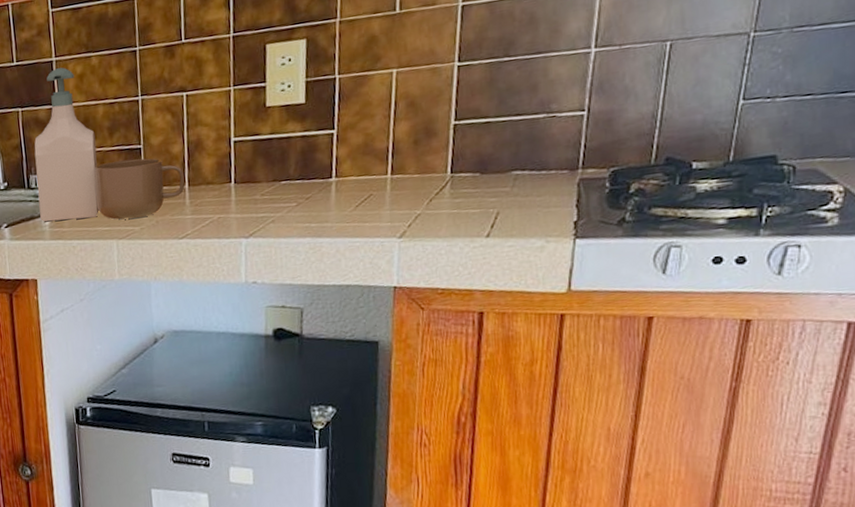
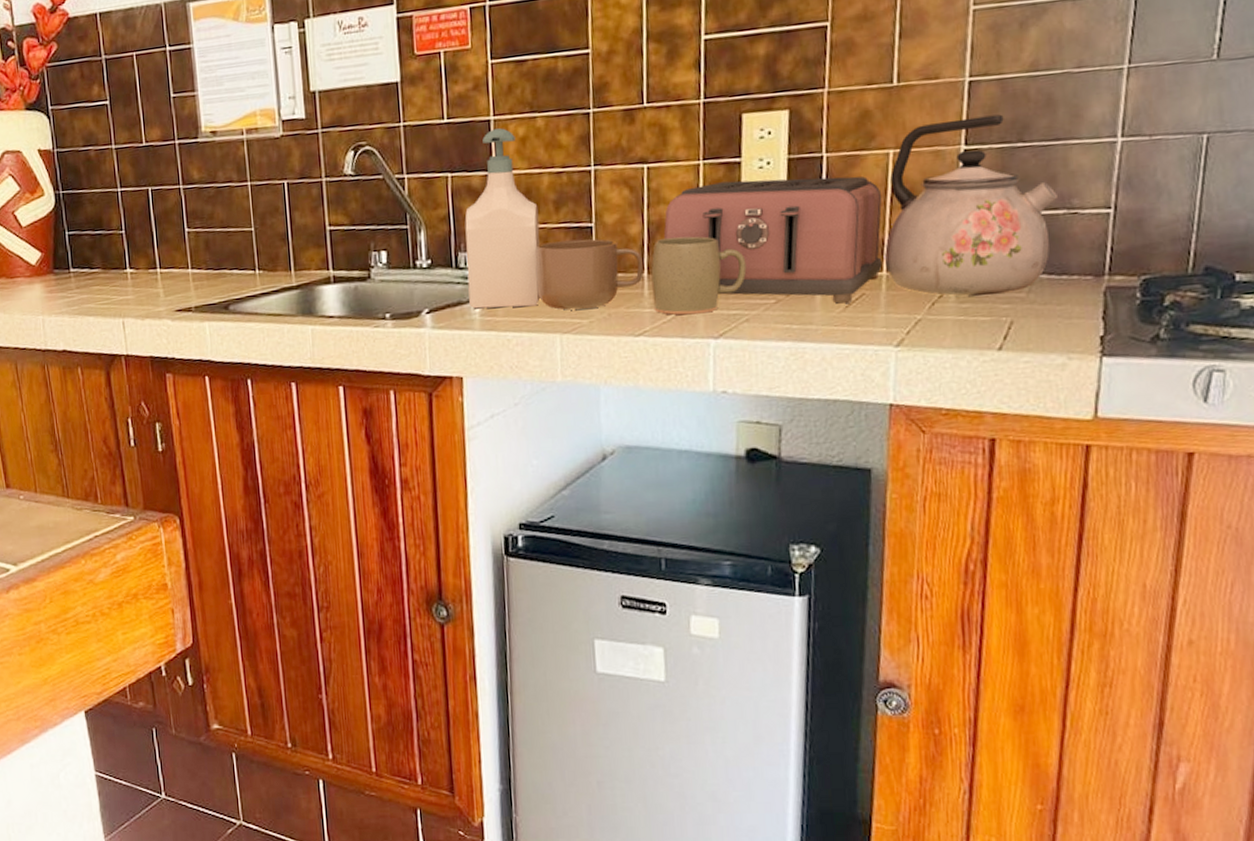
mug: none [191,151,272,220] -> present [650,236,747,315]
toaster: none [201,94,388,204] -> present [664,176,883,304]
kettle: none [389,33,538,194] -> present [885,114,1057,297]

